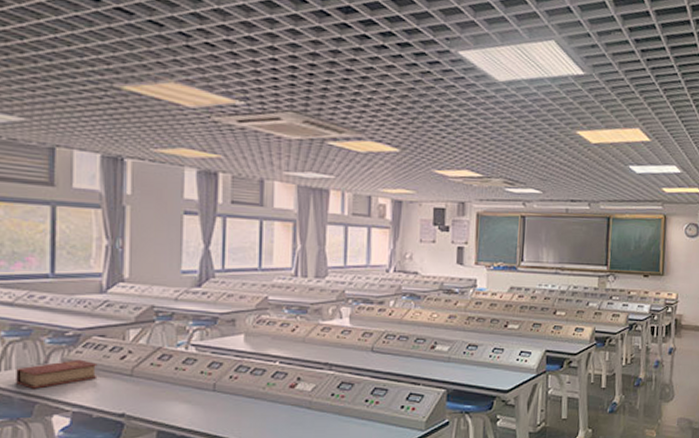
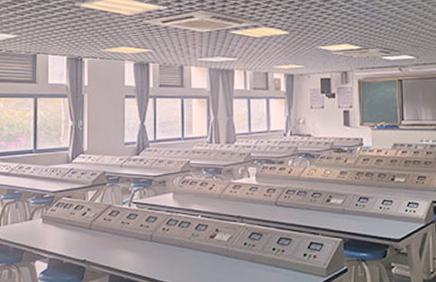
book: present [16,359,98,389] -> none [11,216,66,240]

